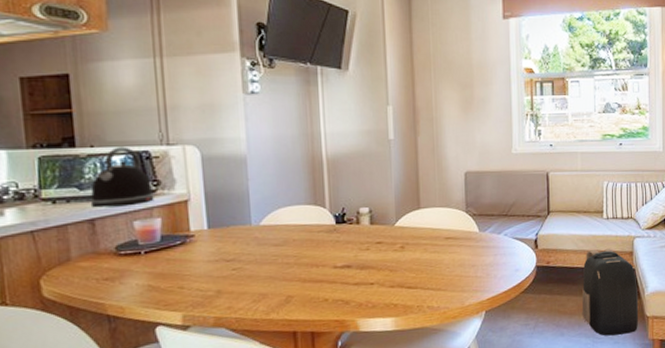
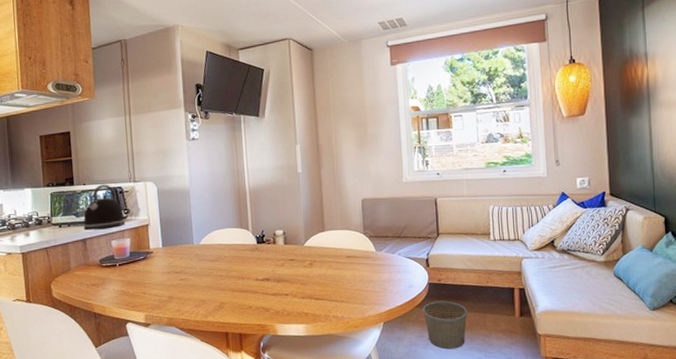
basket: none [529,284,576,337] -> present [422,300,468,349]
backpack: present [582,248,639,336] -> none [473,268,531,351]

